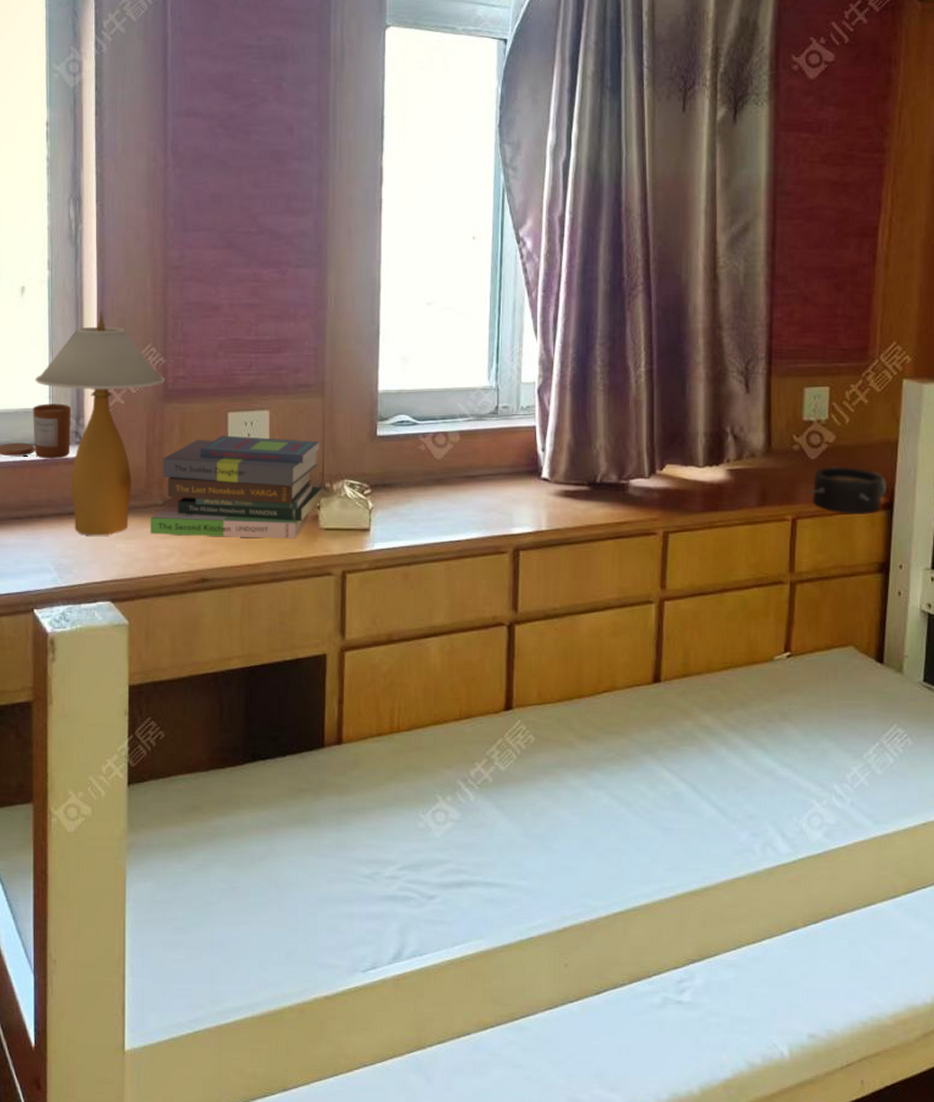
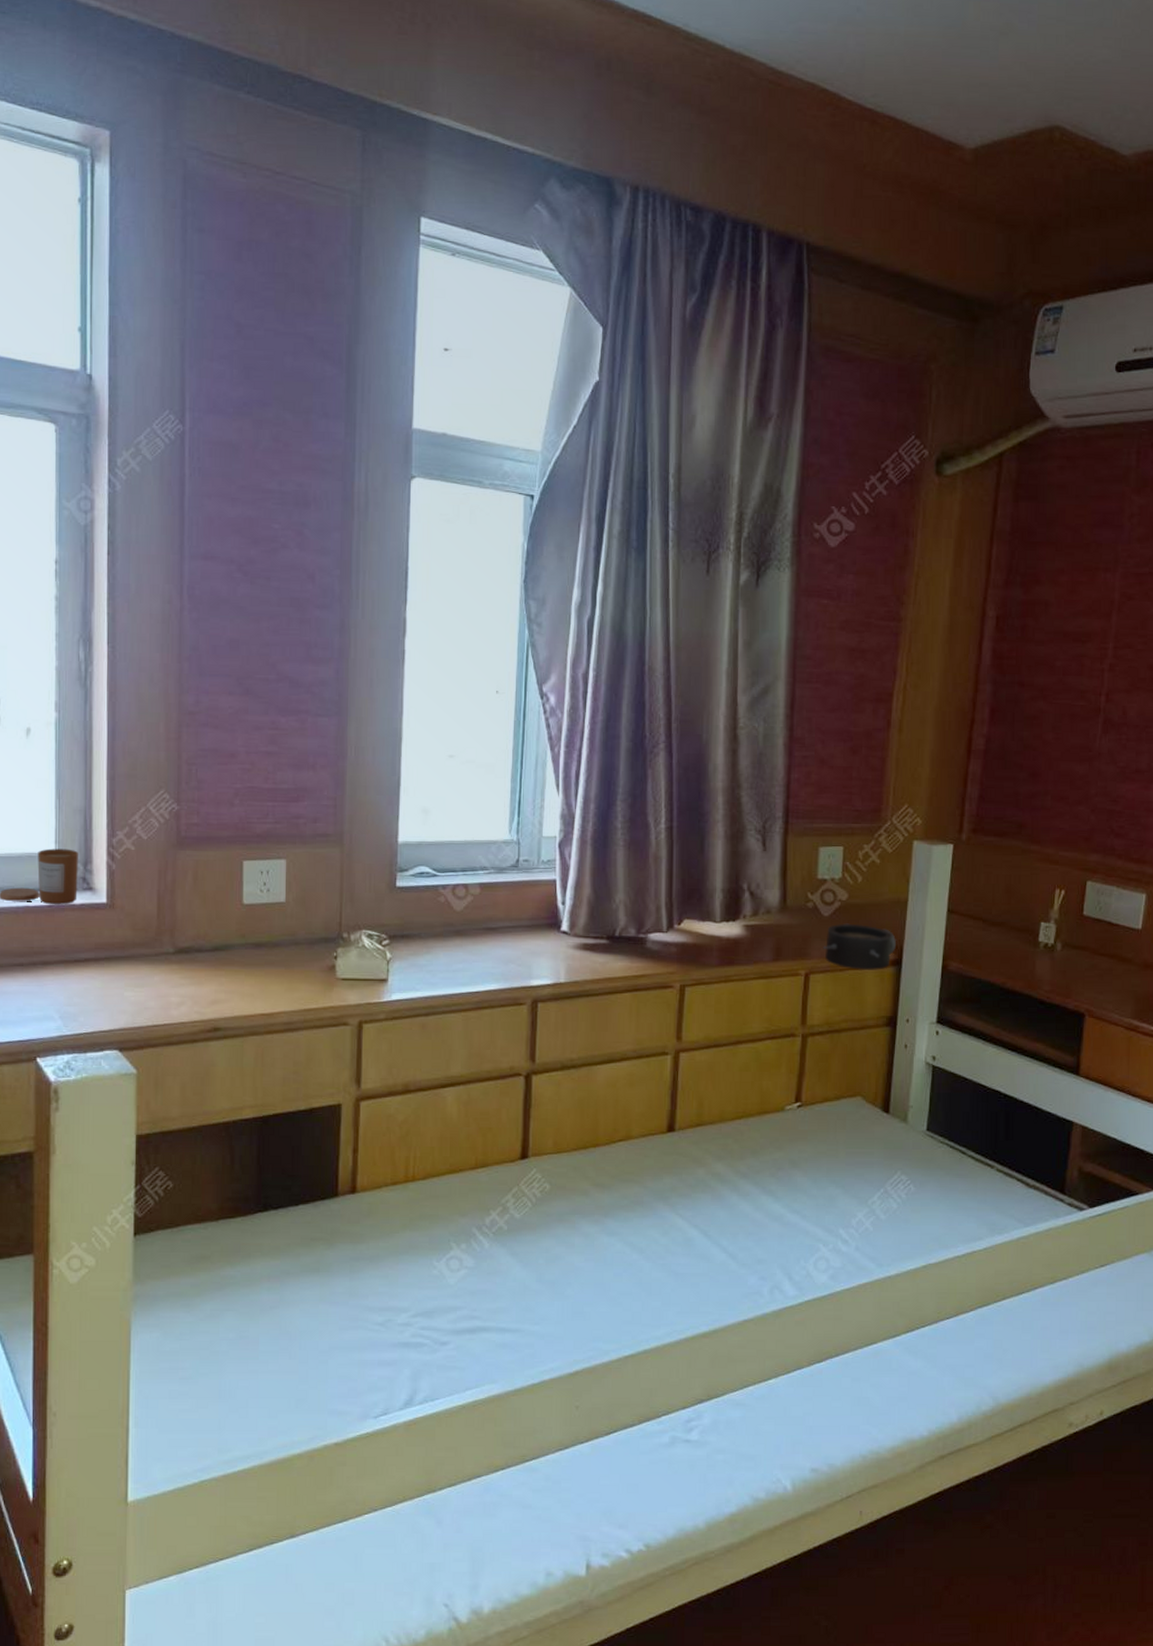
table lamp: present [35,309,165,536] -> none [41,753,178,984]
books: present [150,435,323,539] -> none [161,883,341,988]

